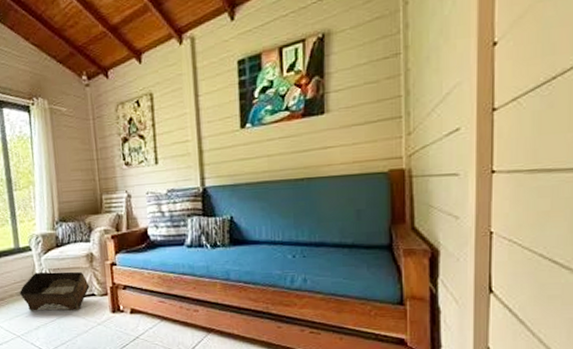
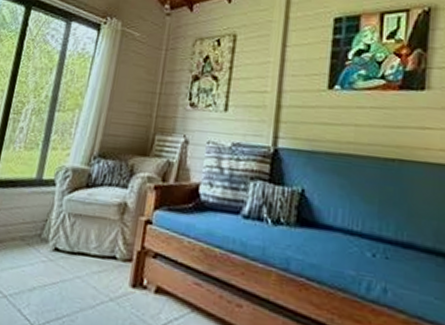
storage bin: present [20,271,90,311] -> none [24,215,113,275]

